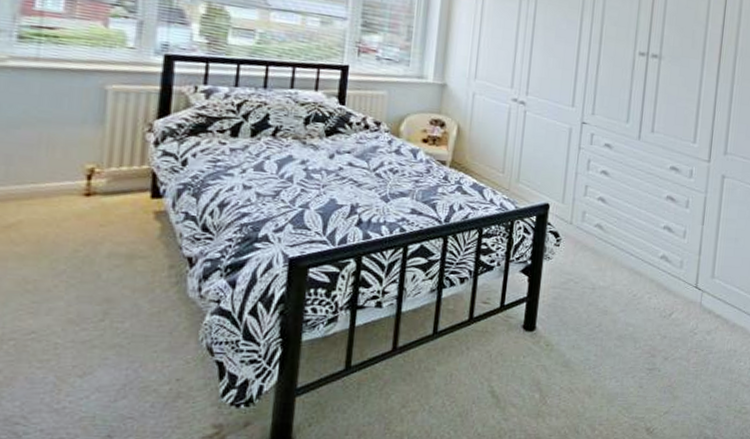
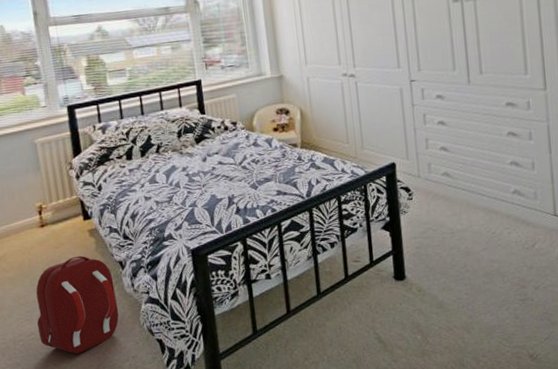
backpack: none [43,240,174,367] -> present [36,255,119,354]

